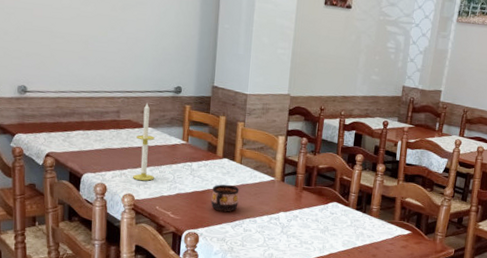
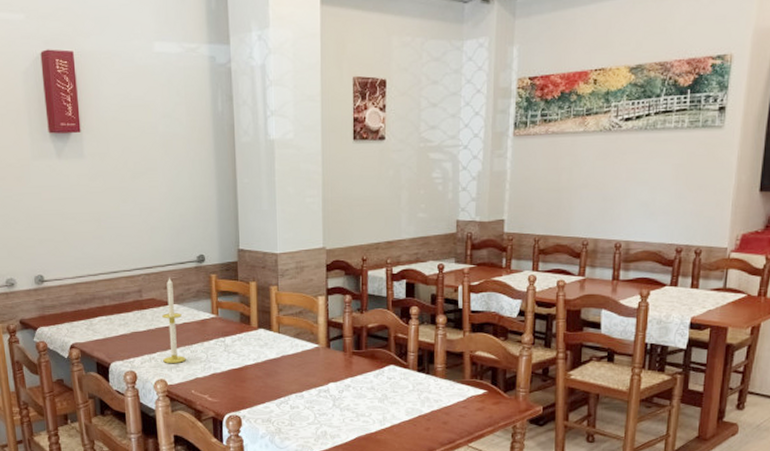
cup: present [211,184,240,212] -> none [250,358,281,389]

